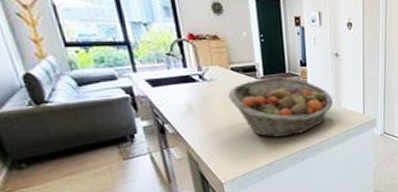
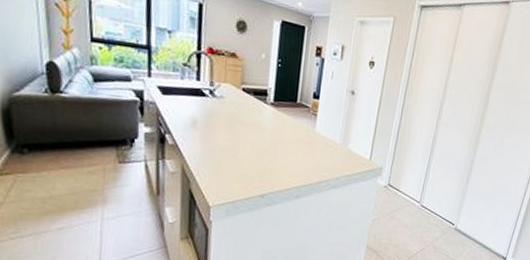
fruit basket: present [228,76,333,138] -> none [234,104,340,170]

